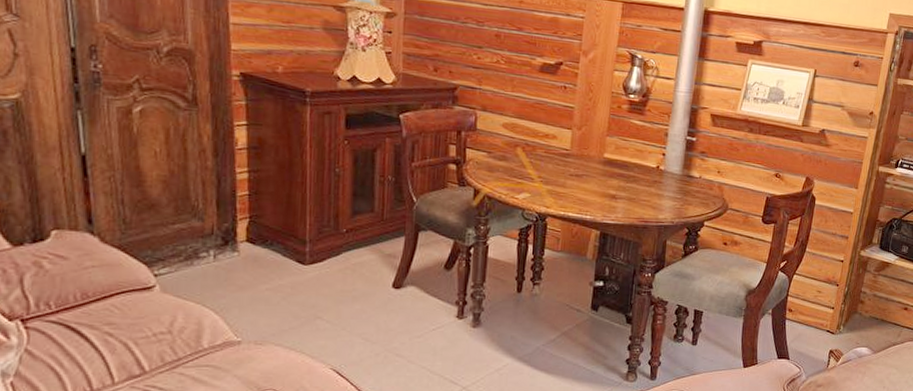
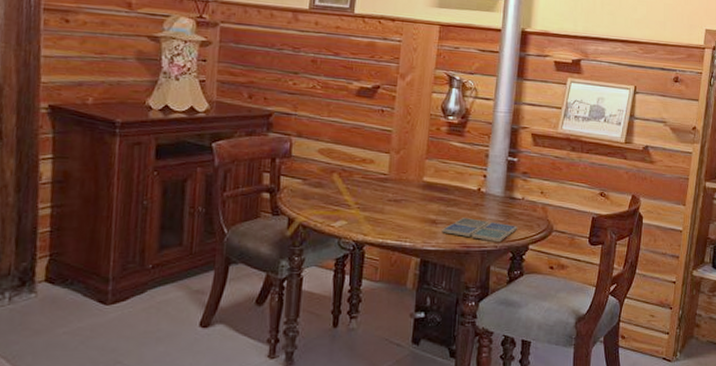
drink coaster: none [621,194,694,218] -> present [442,218,517,242]

